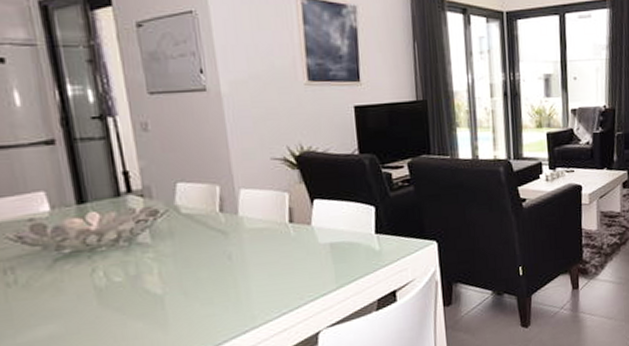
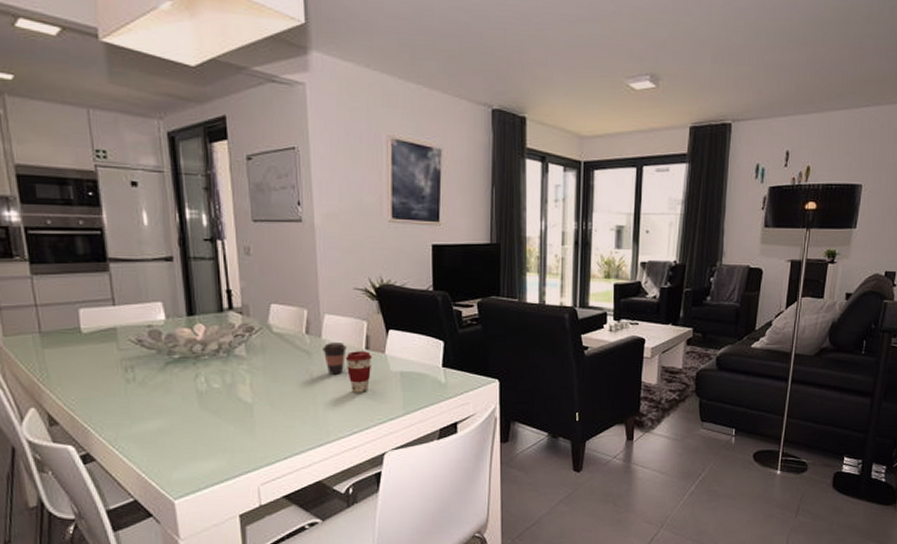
coffee cup: none [240,218,268,254] -> present [322,343,347,375]
coffee cup: none [267,224,298,271] -> present [345,351,372,393]

